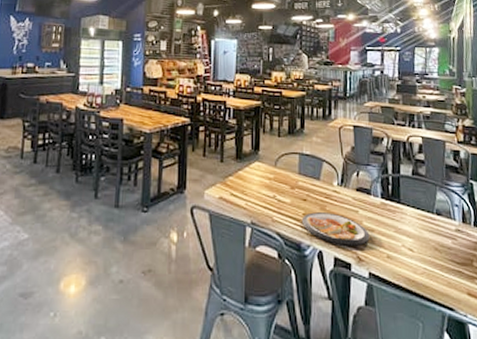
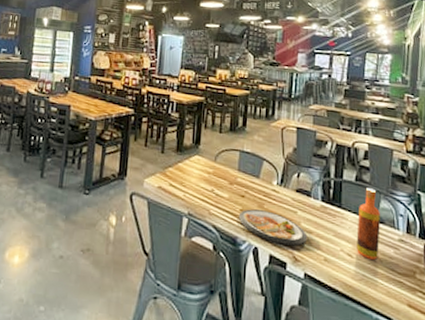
hot sauce: none [416,181,438,252] -> present [356,188,381,260]

